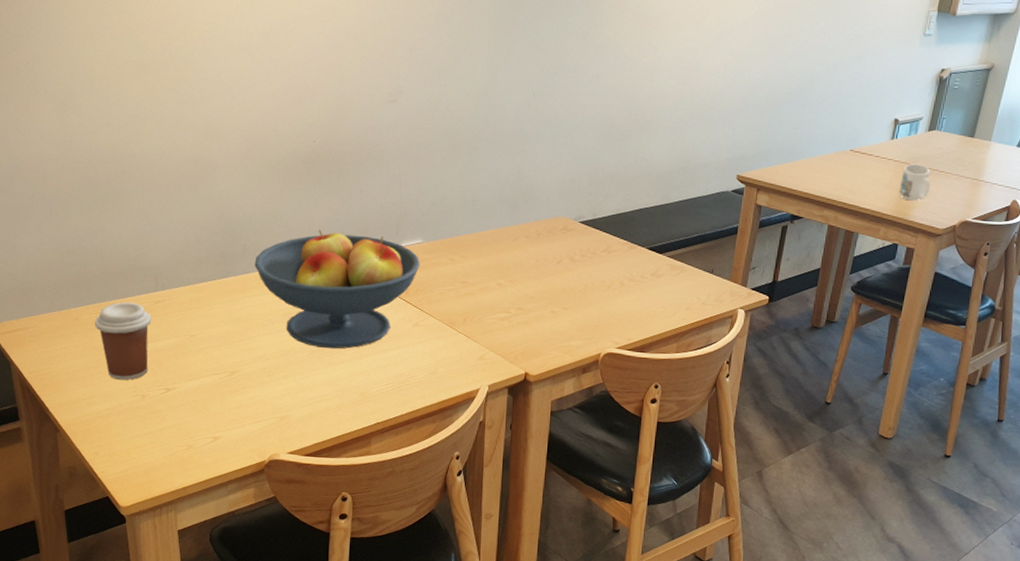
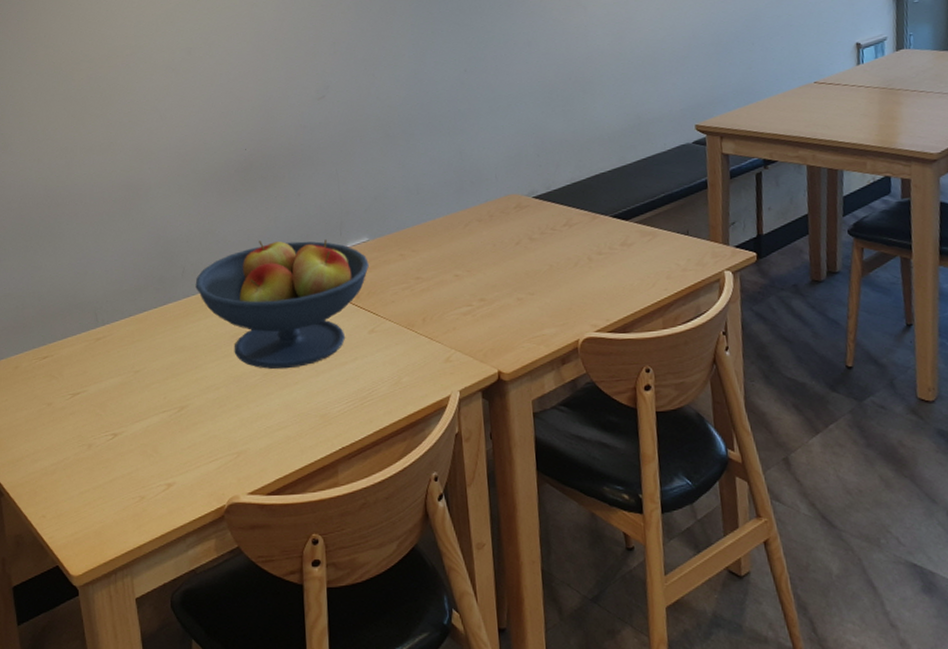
coffee cup: present [94,302,152,381] -> none [34,342,94,430]
mug: present [899,163,931,201] -> none [877,86,913,128]

